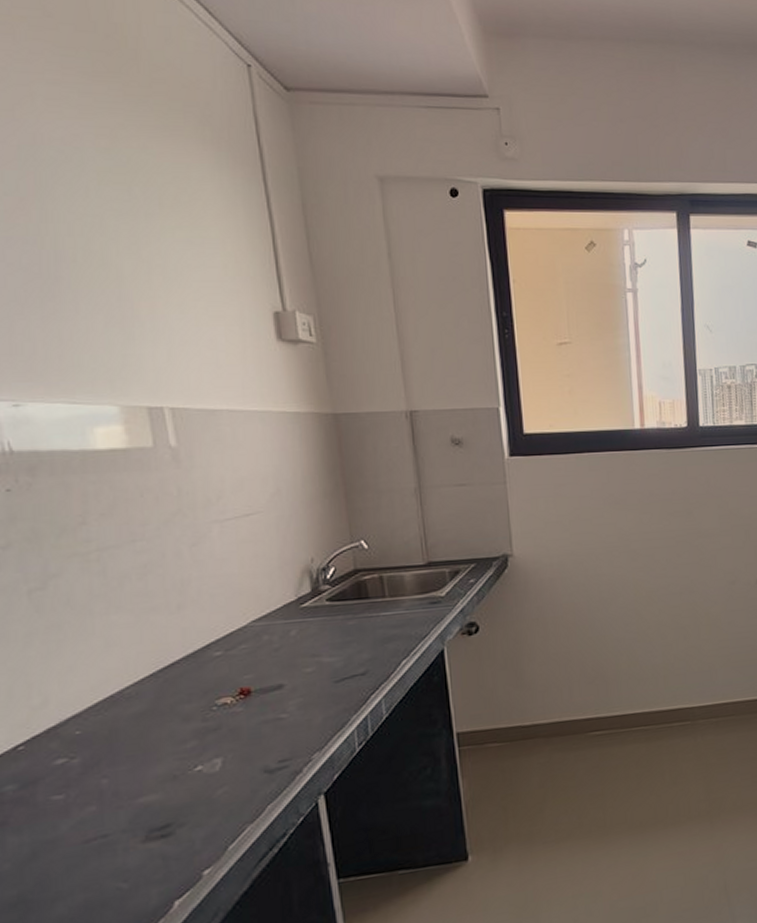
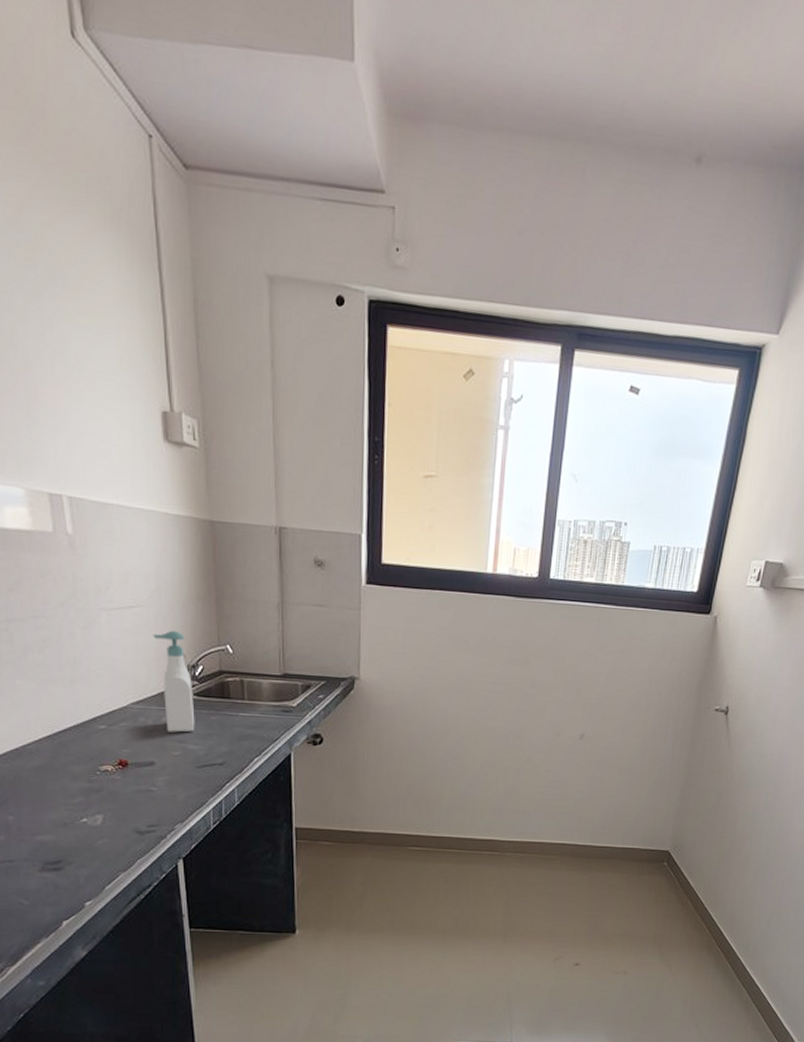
soap bottle: none [274,533,330,647] -> present [153,630,195,733]

